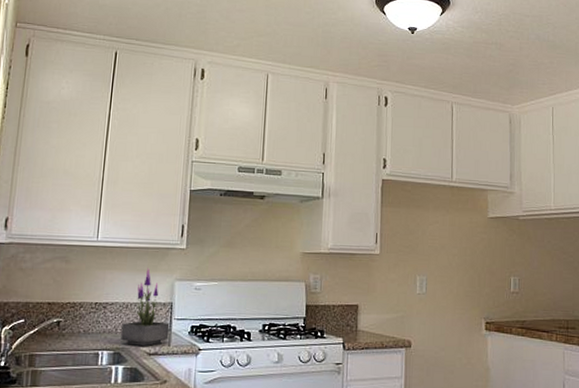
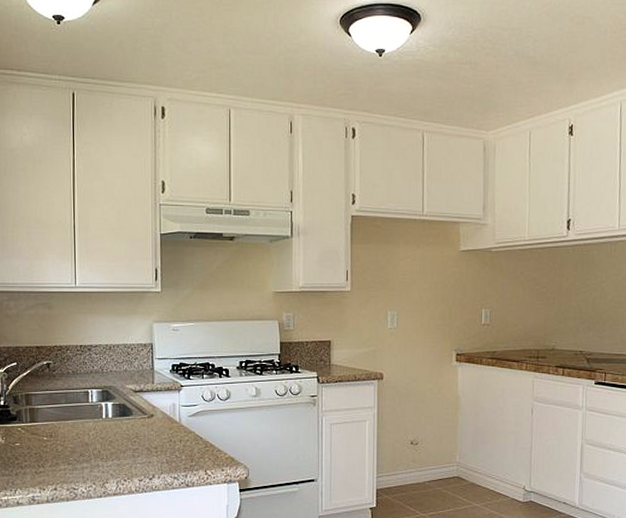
potted plant: present [121,267,170,346] -> none [107,310,152,384]

